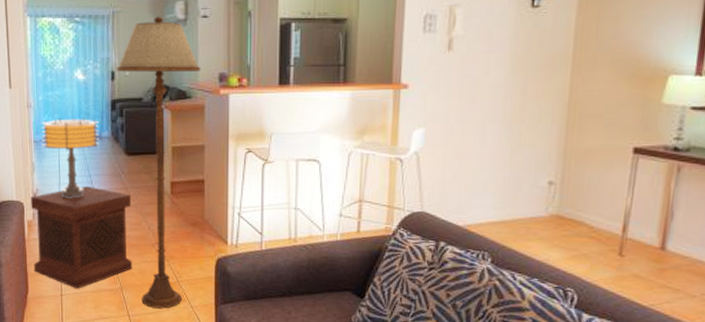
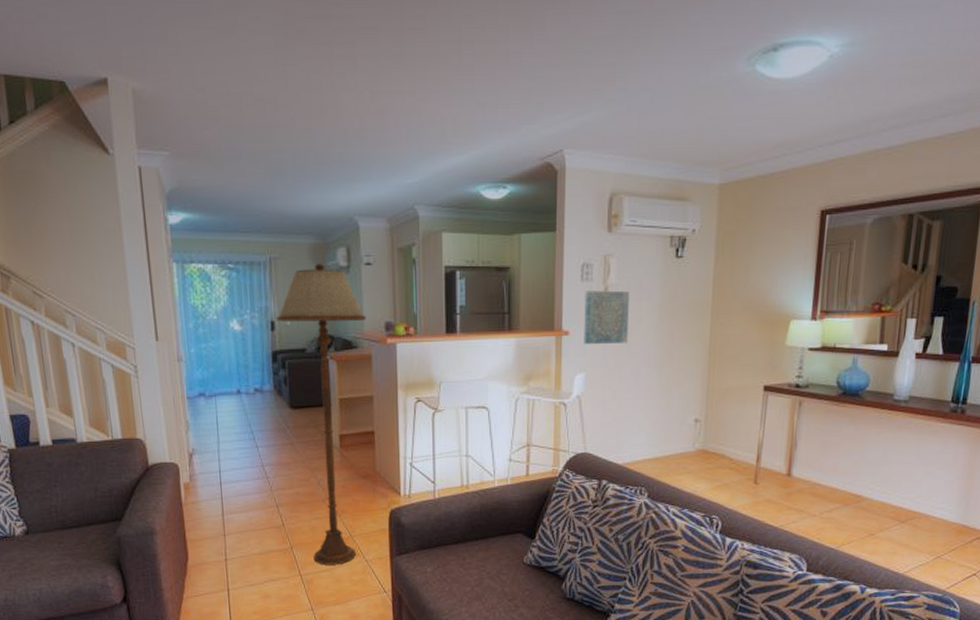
side table: present [31,185,133,289] -> none [186,442,303,551]
table lamp: present [41,117,99,199] -> none [194,370,260,457]
wall art: none [424,42,477,99] -> present [584,290,629,345]

